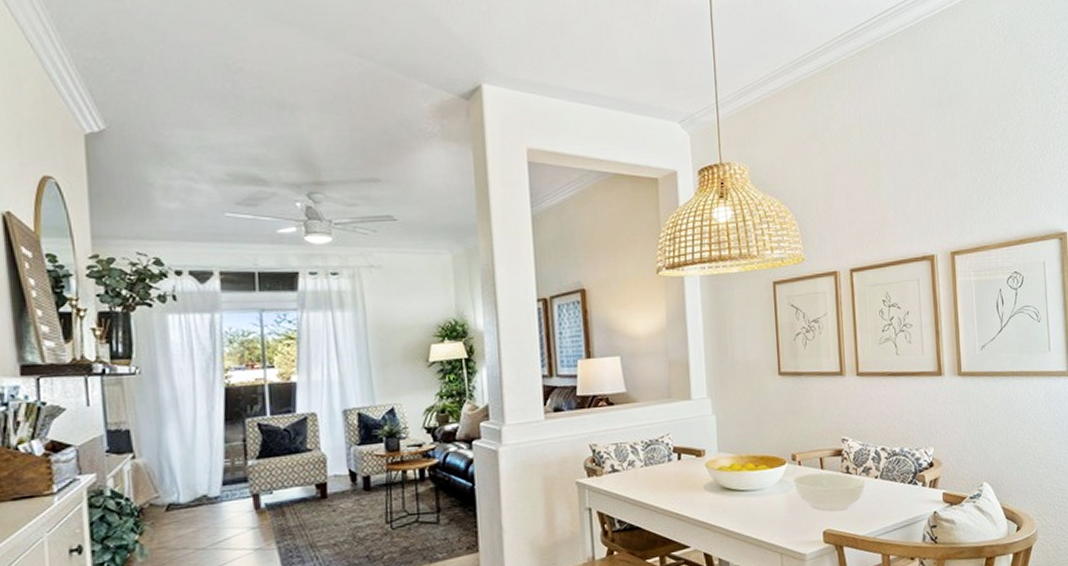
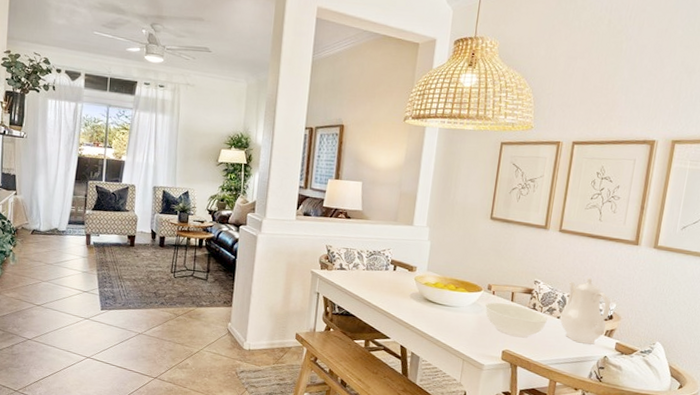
teapot: none [877,422,929,503] -> present [559,277,611,345]

